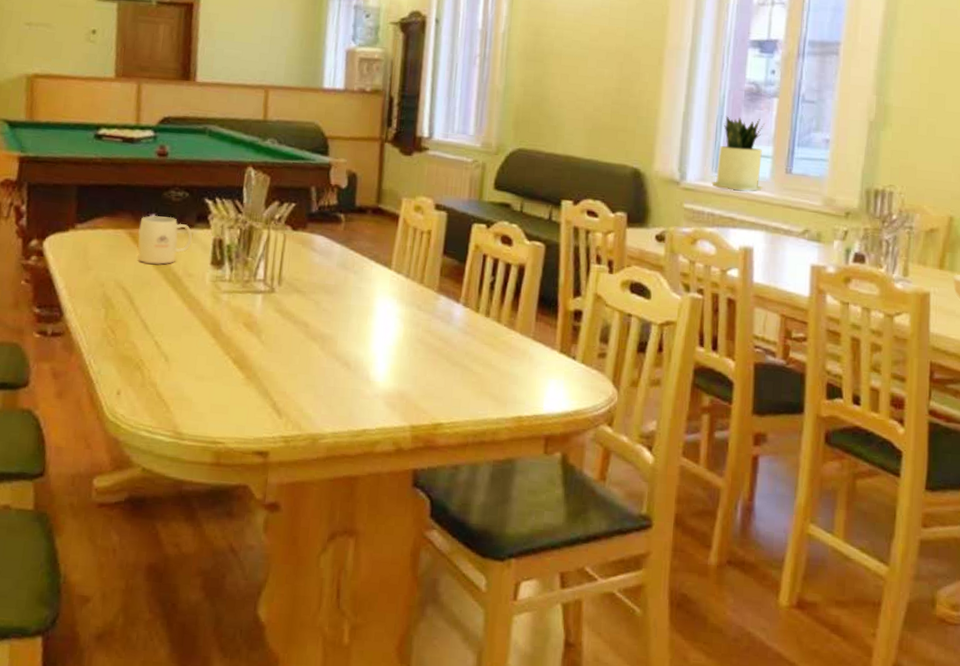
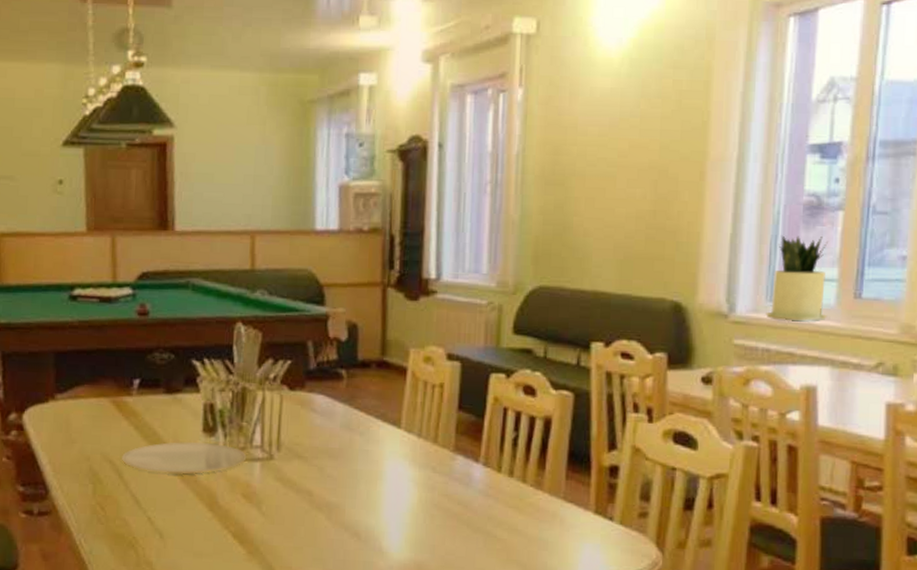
plate: none [134,273,250,304] -> present [122,442,247,476]
mug: present [137,215,192,265] -> none [122,380,181,435]

